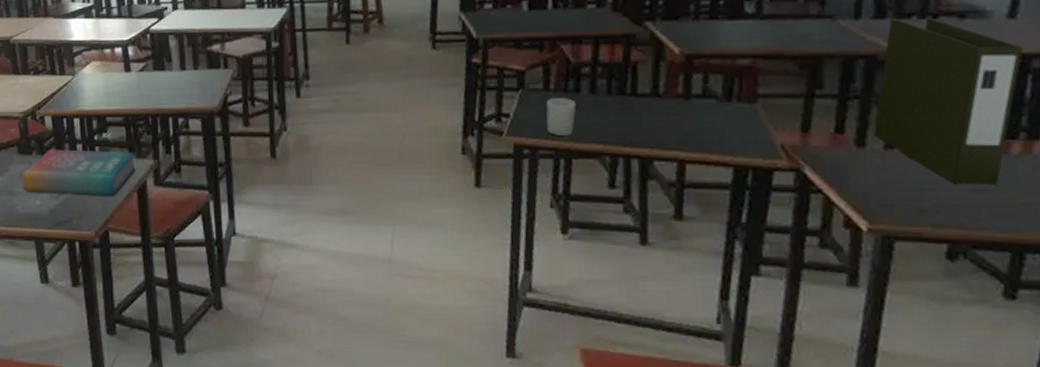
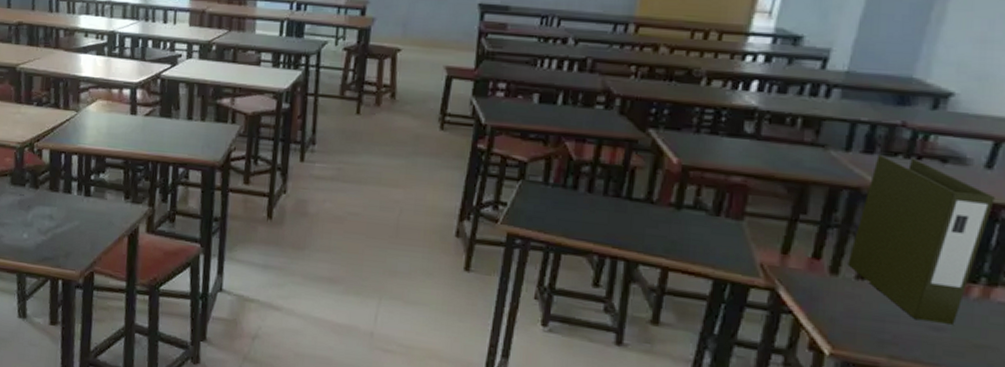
book: present [22,148,136,196] -> none [11,183,130,239]
mug: present [546,98,577,136] -> none [541,192,573,231]

